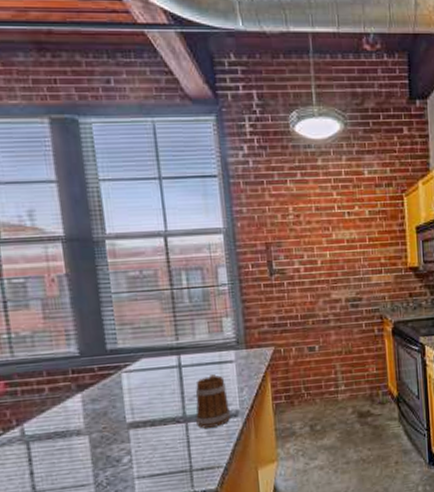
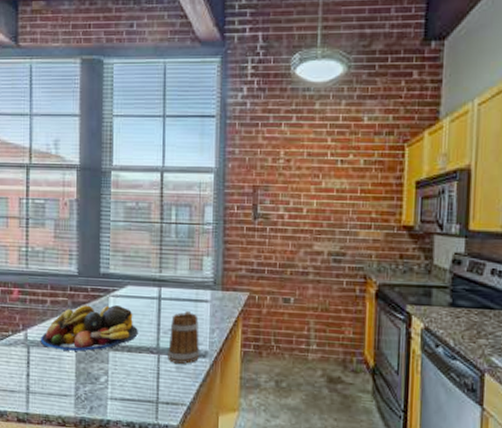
fruit bowl: none [41,380,160,439] -> present [40,305,138,351]

